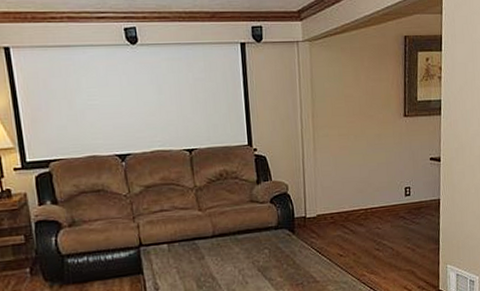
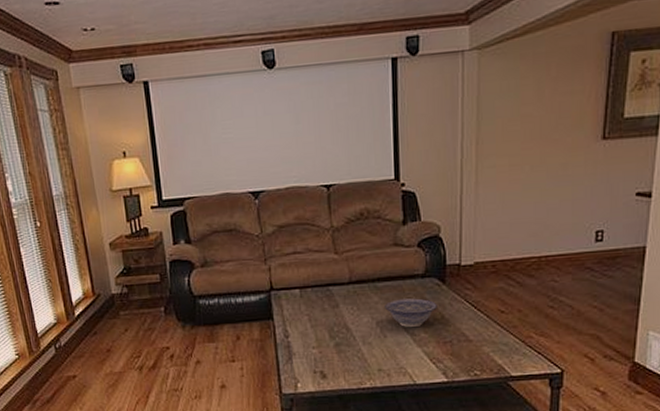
decorative bowl: none [245,247,289,274] -> present [385,298,437,328]

